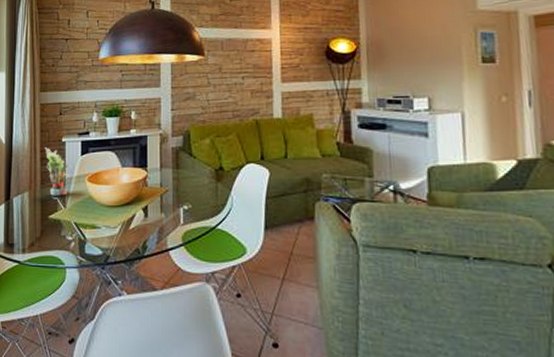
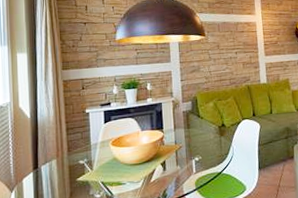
potted plant: present [44,147,71,196] -> none [69,119,95,161]

